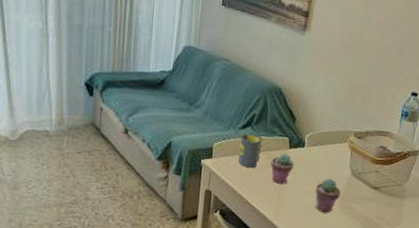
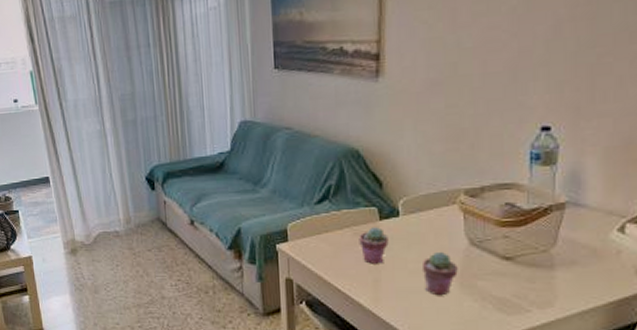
mug: present [238,133,263,169] -> none [318,209,345,249]

